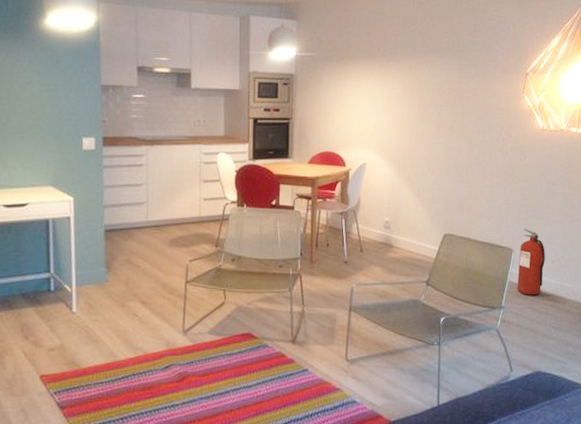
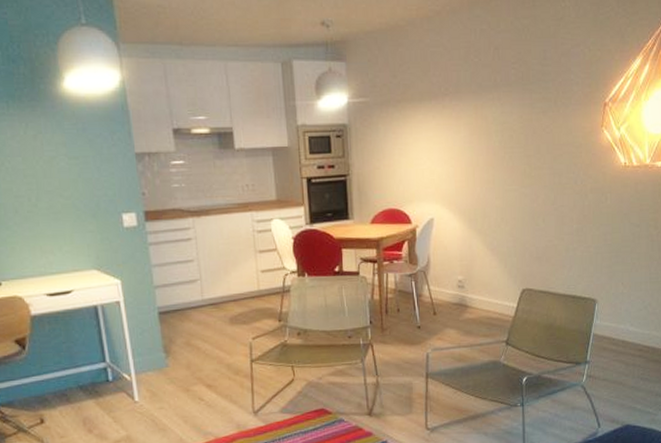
fire extinguisher: present [517,229,545,295] -> none [602,277,631,348]

